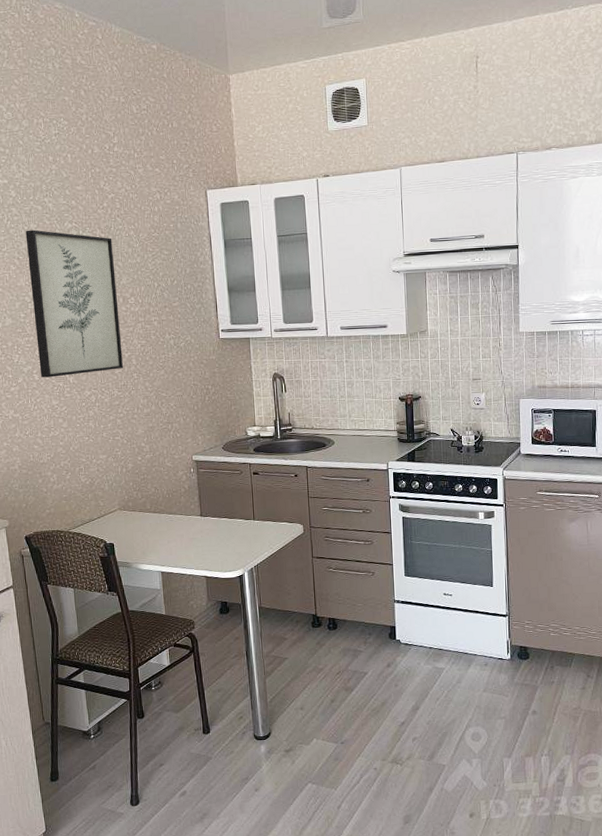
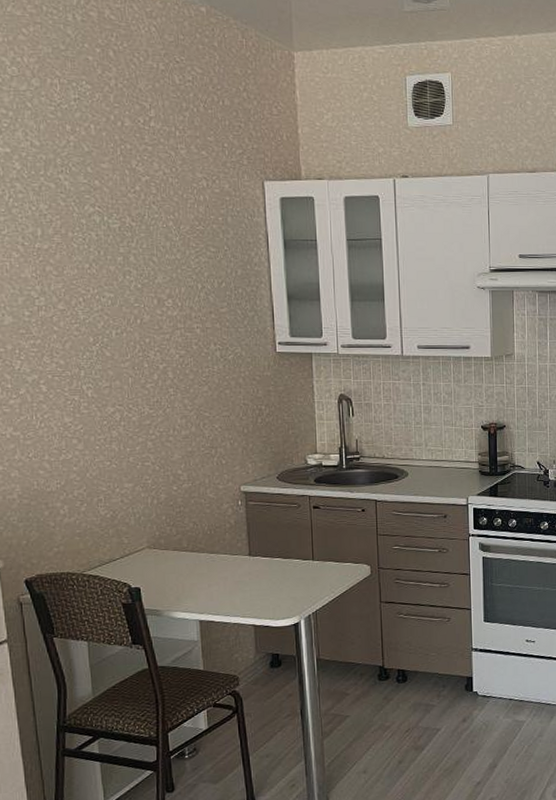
wall art: present [25,229,123,378] -> none [33,211,157,390]

